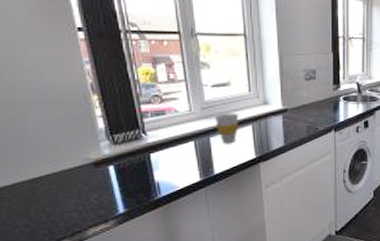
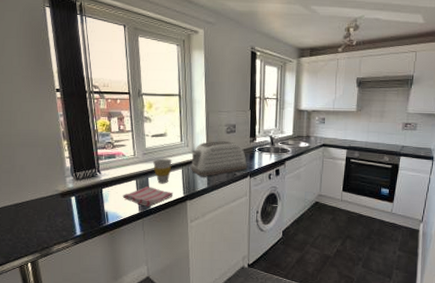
dish towel: none [177,147,243,173] -> present [122,185,174,207]
toaster: none [262,90,332,134] -> present [190,141,248,177]

